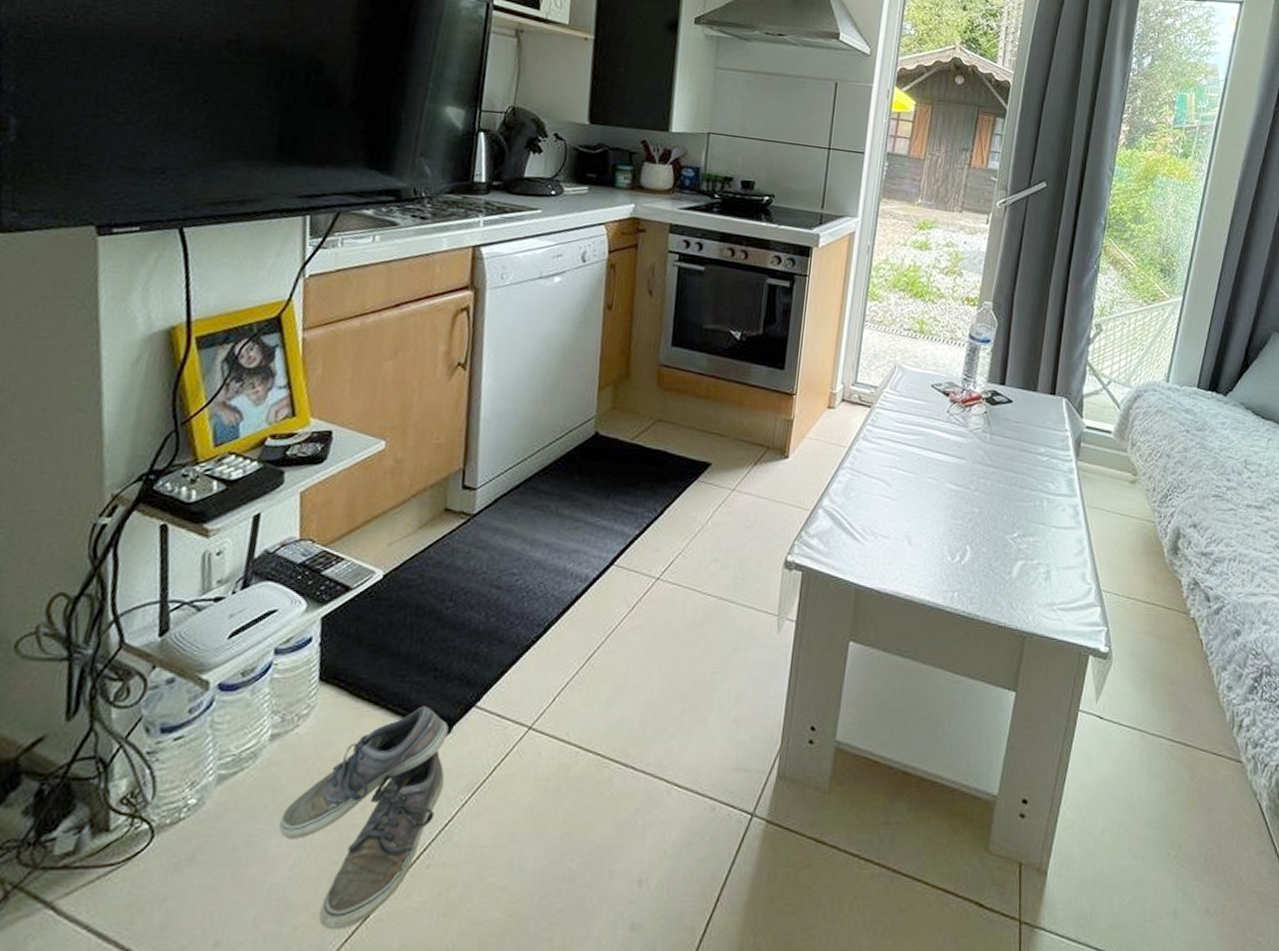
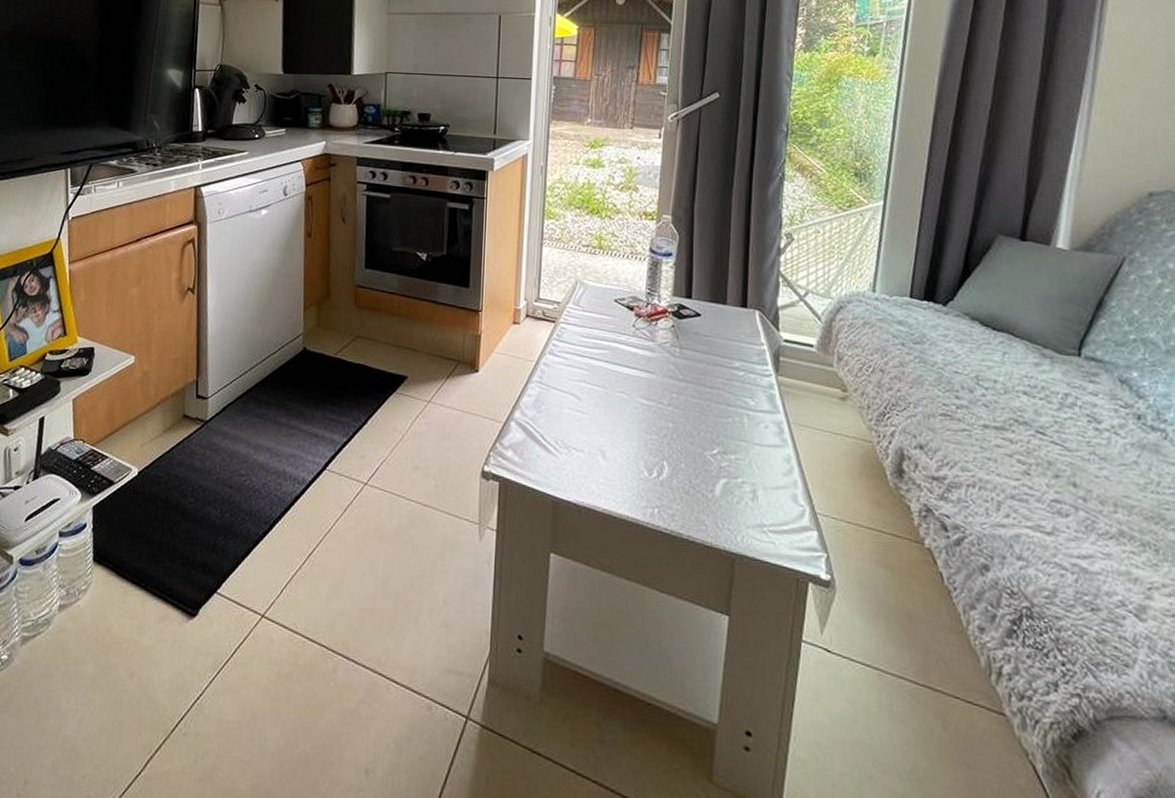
shoe: present [279,706,449,930] -> none [68,589,196,783]

